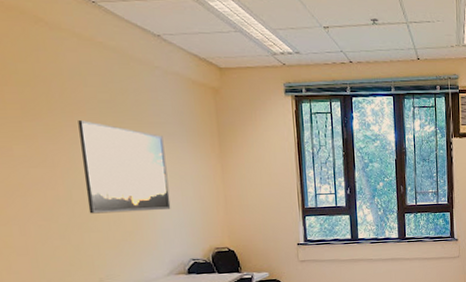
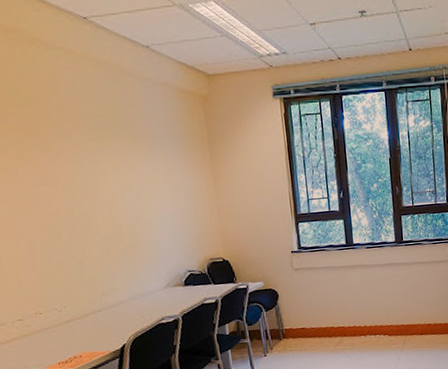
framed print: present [78,121,171,214] -> none [75,137,166,229]

